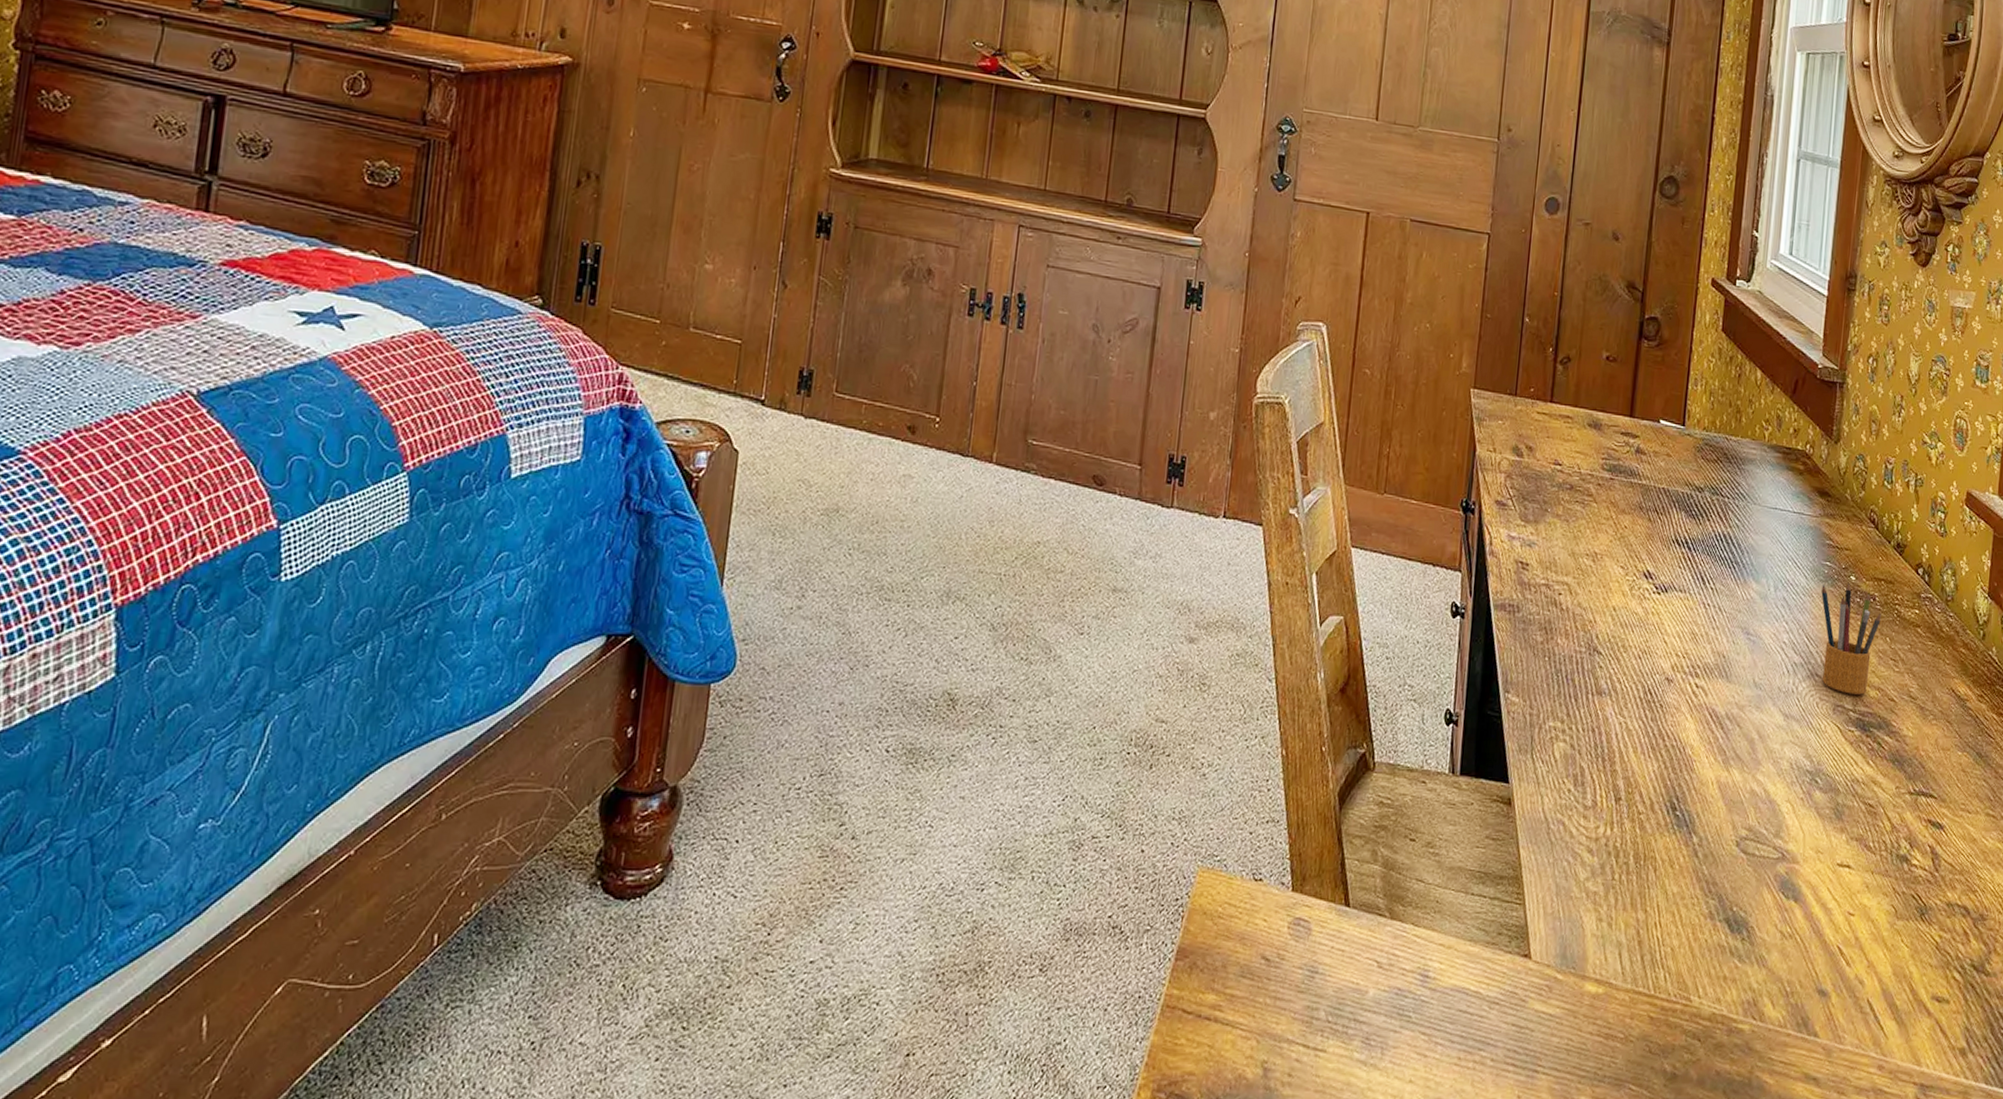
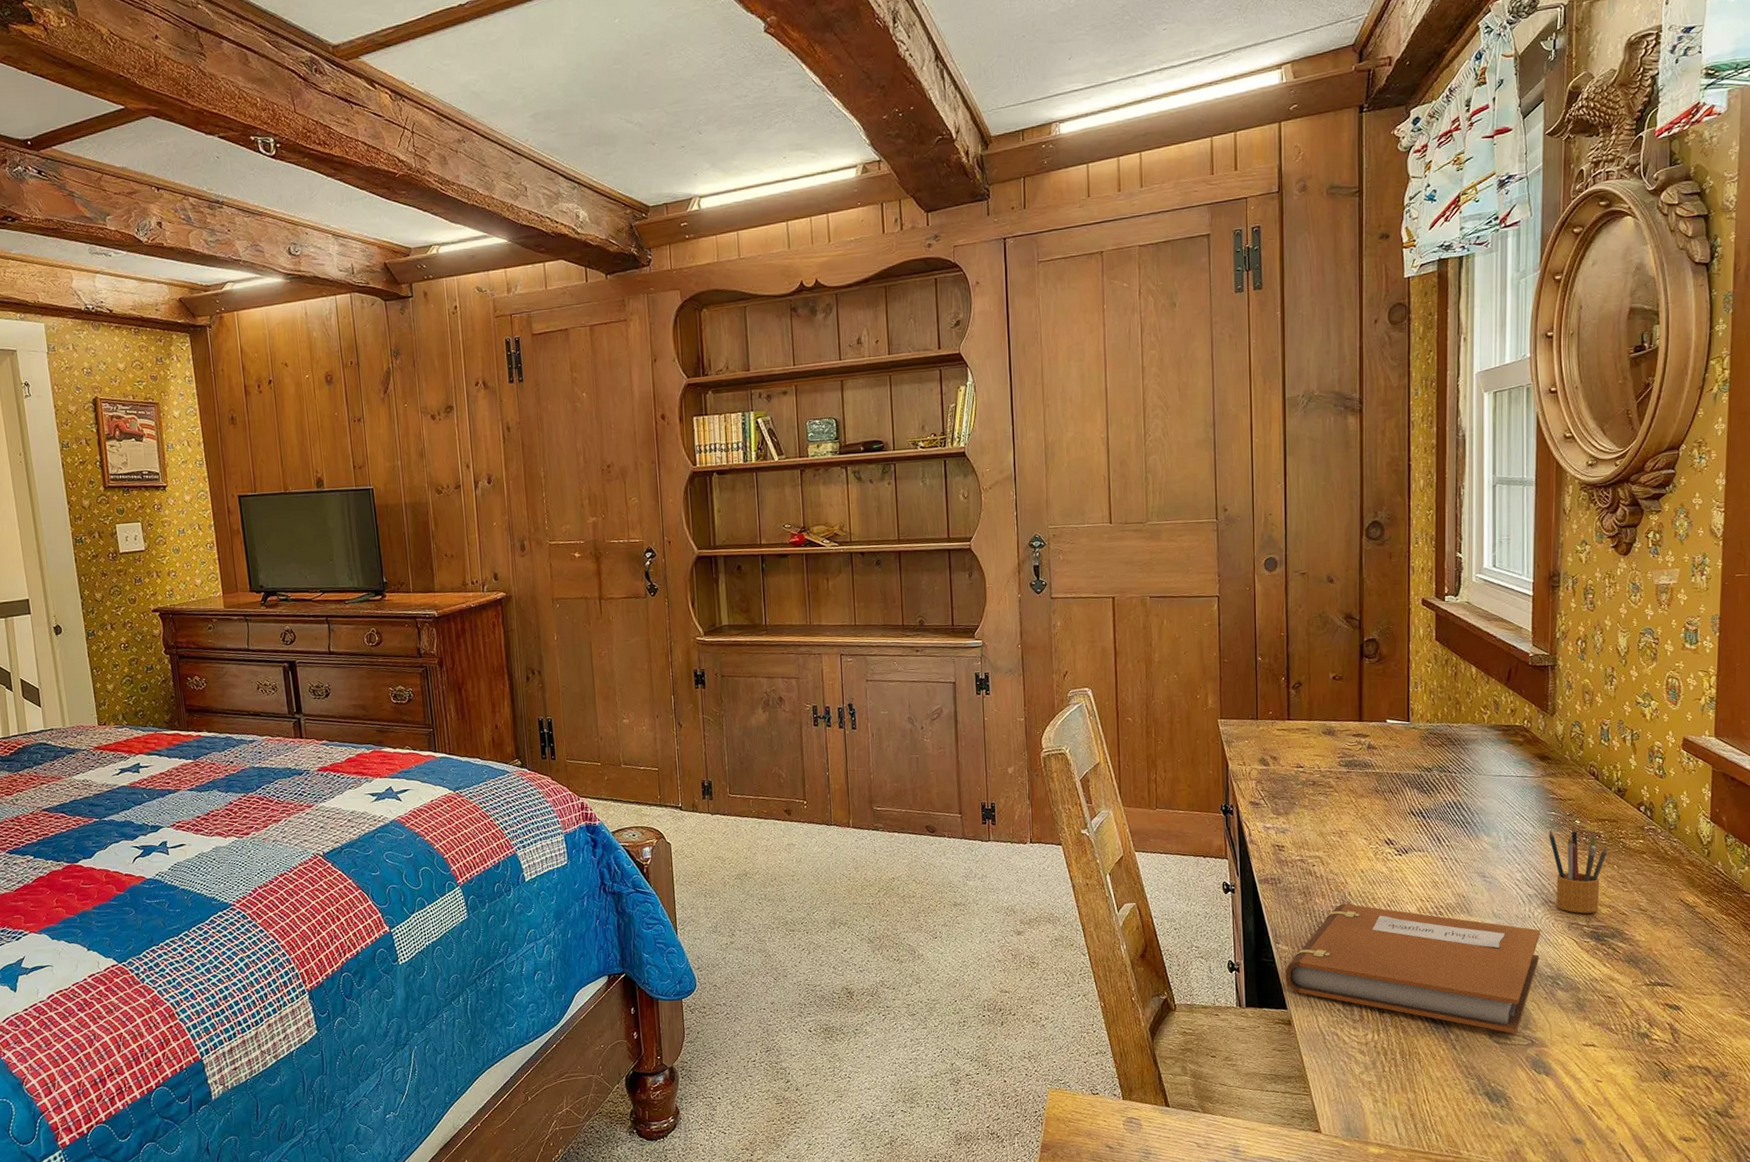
notebook: none [1511,649,1804,843] -> present [1285,904,1541,1034]

